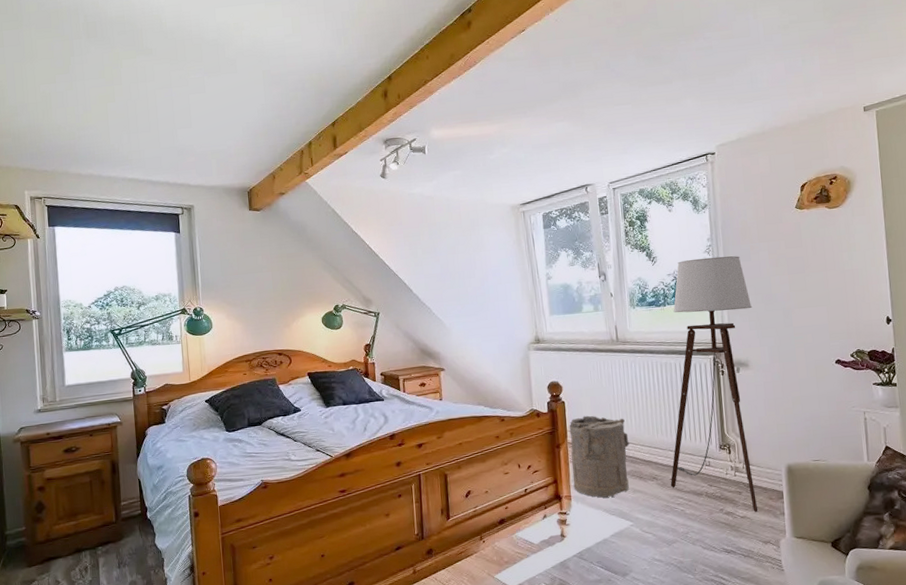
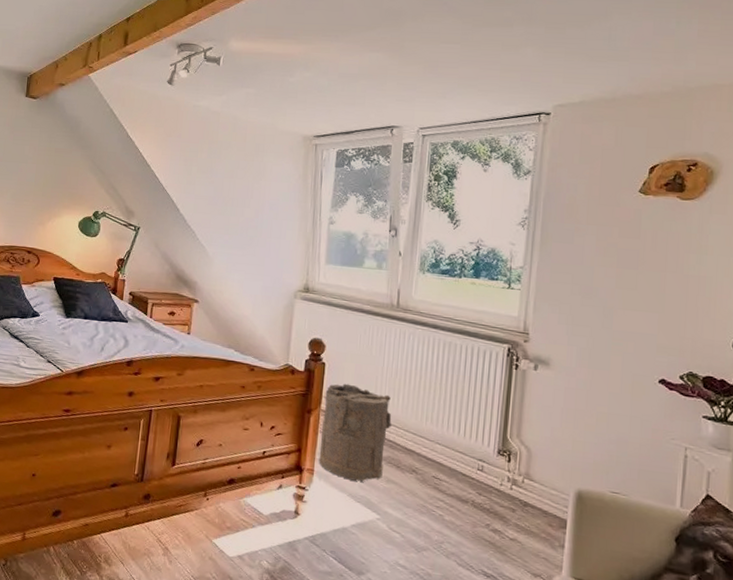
floor lamp: present [670,256,758,512] -> none [431,230,566,538]

